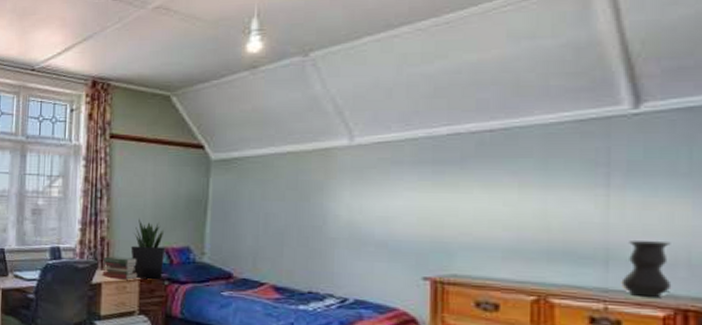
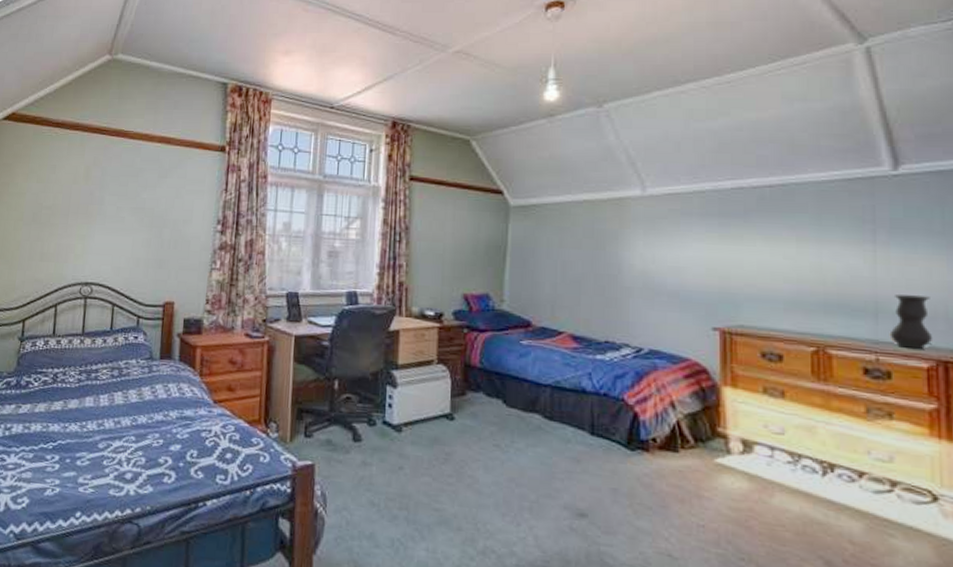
books: present [102,256,138,280] -> none [400,302,437,327]
planter: present [131,218,166,280] -> none [429,263,465,328]

